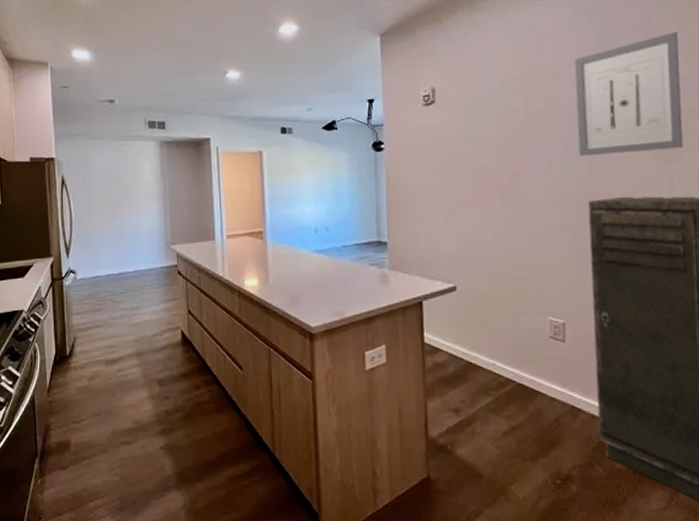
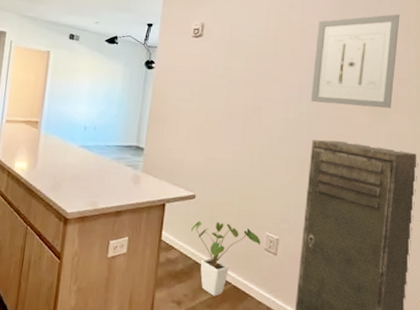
house plant: none [456,313,544,398] -> present [190,221,261,296]

